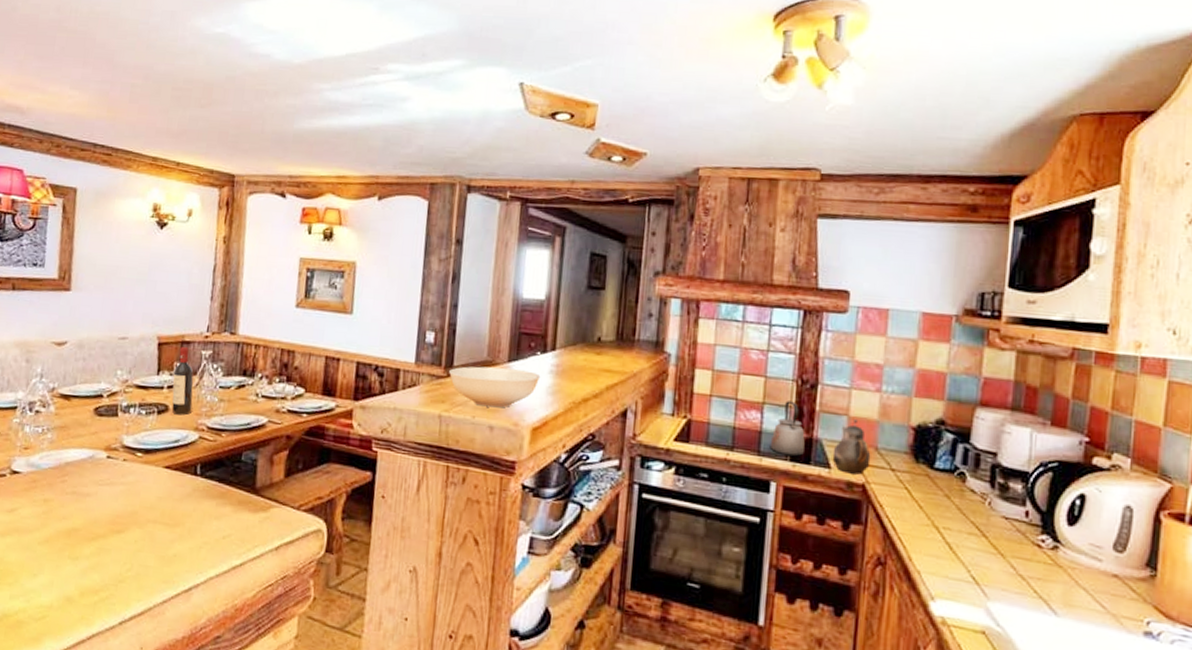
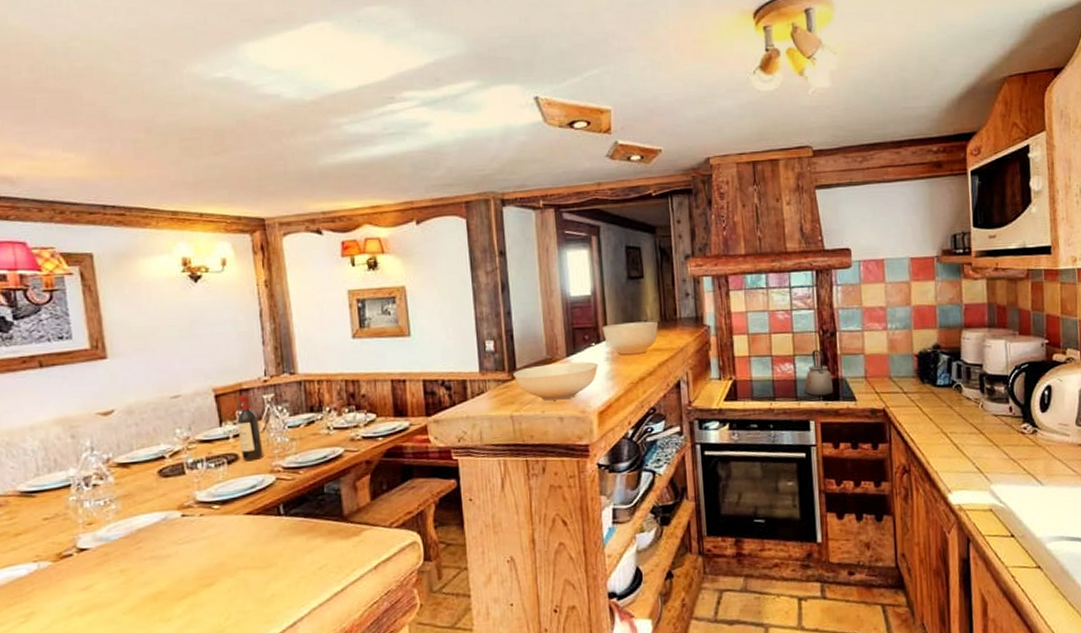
bowl: none [550,334,612,373] -> present [601,321,658,355]
teapot: present [832,419,871,475] -> none [856,356,887,403]

